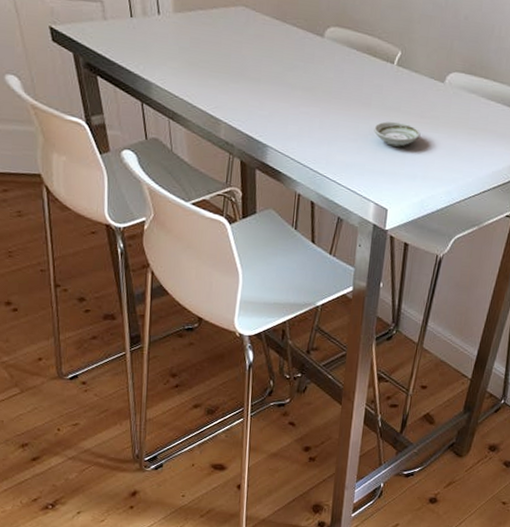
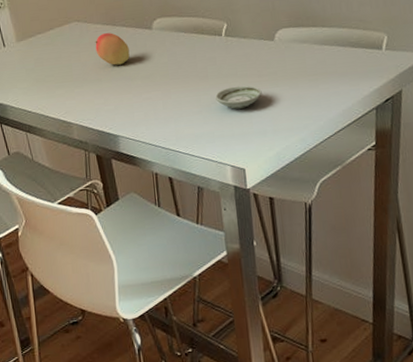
fruit: none [259,28,296,69] -> present [95,33,130,65]

